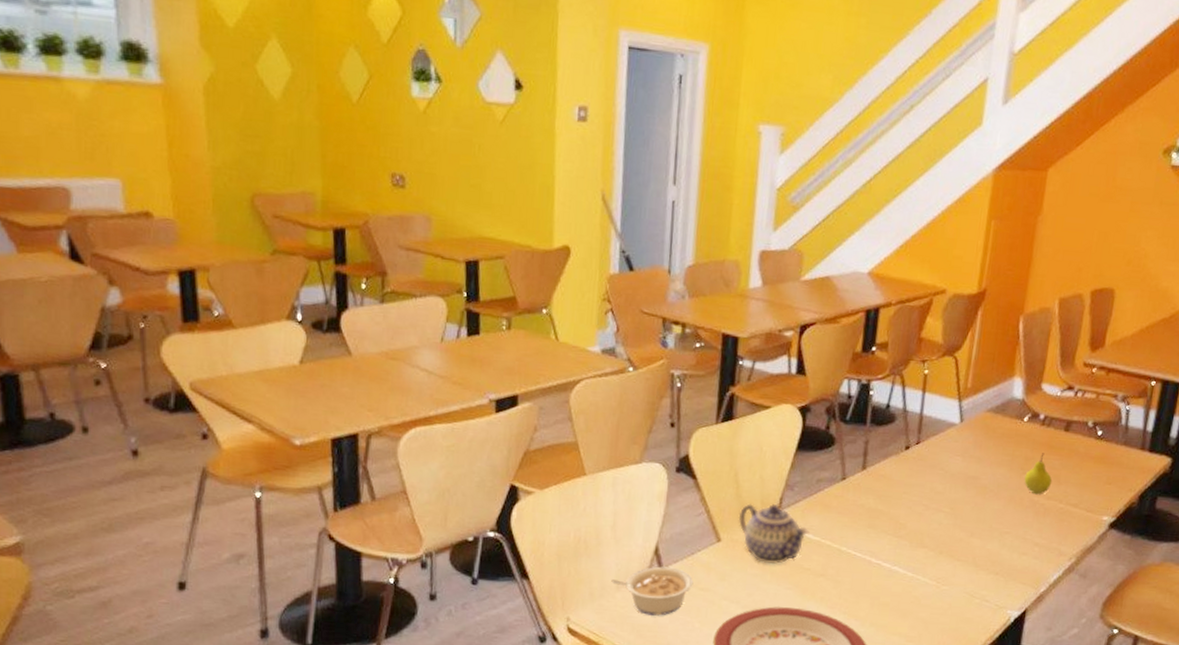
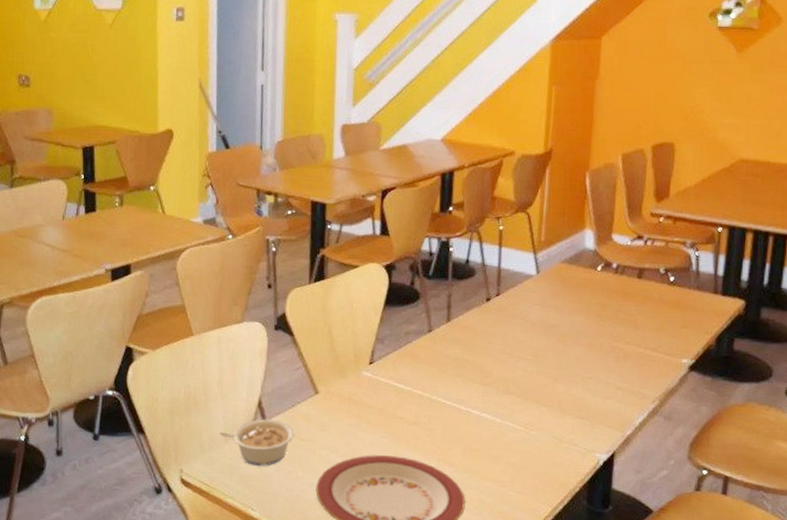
teapot: present [738,503,809,565] -> none [334,356,401,415]
fruit: present [1024,453,1053,495] -> none [602,300,630,341]

